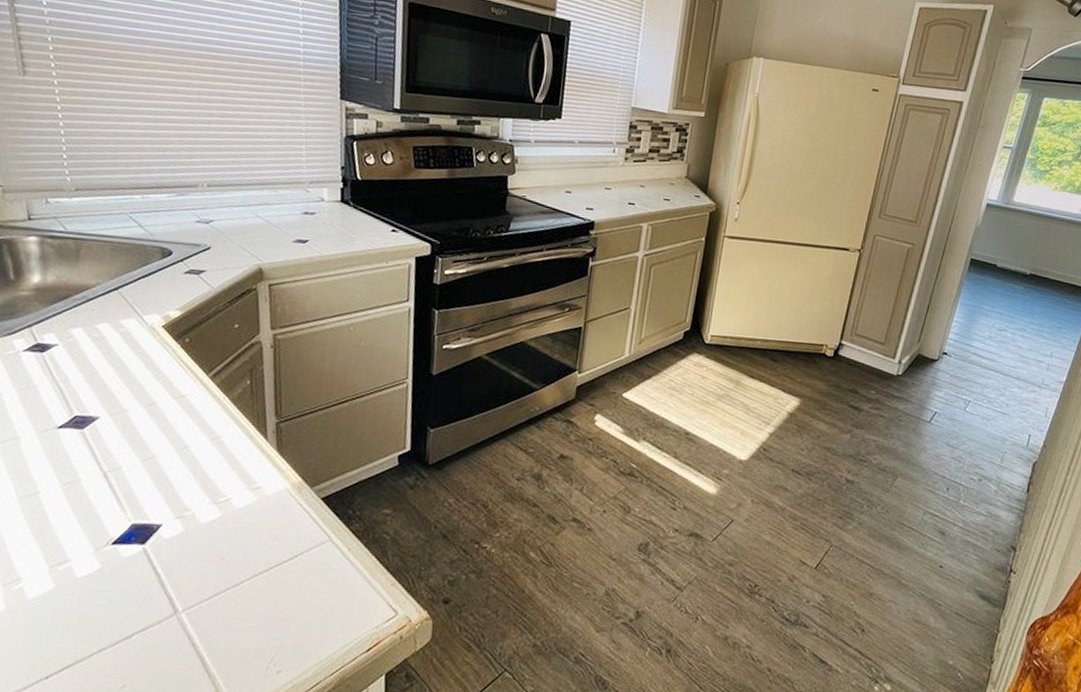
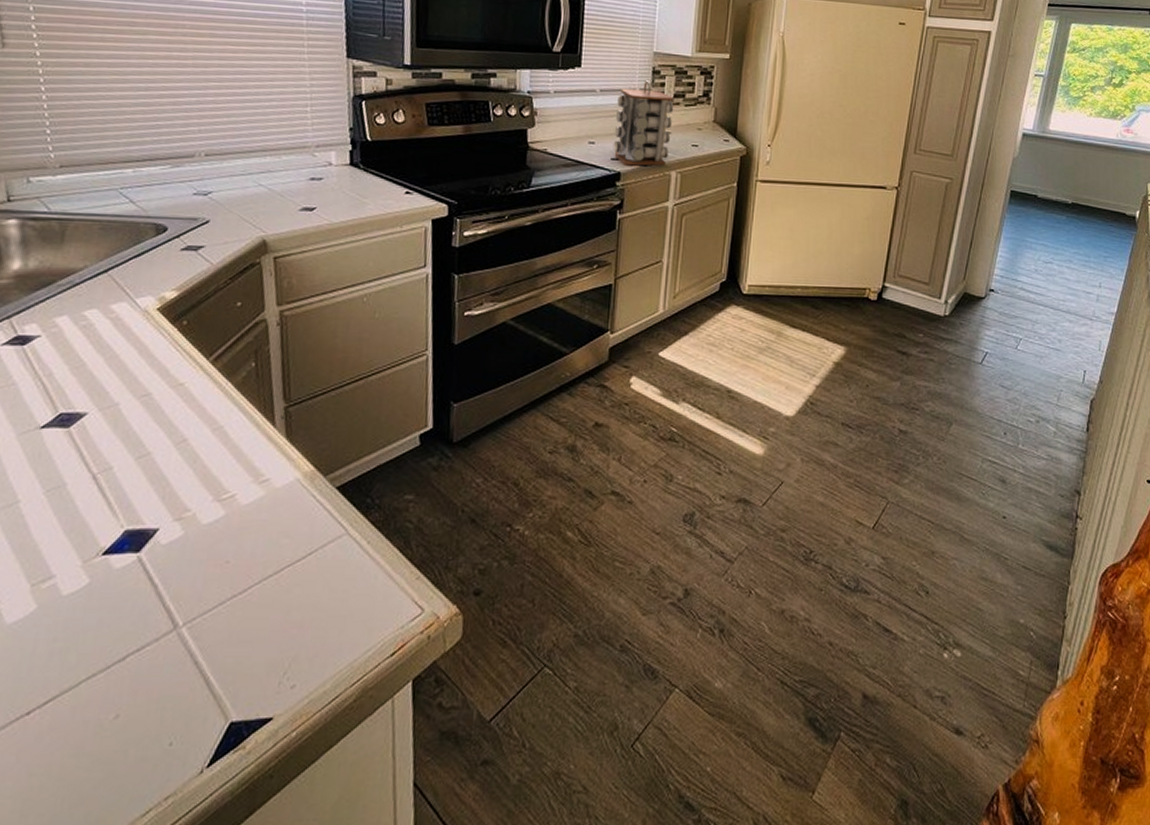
spice rack: none [588,134,649,218] -> present [613,80,674,167]

